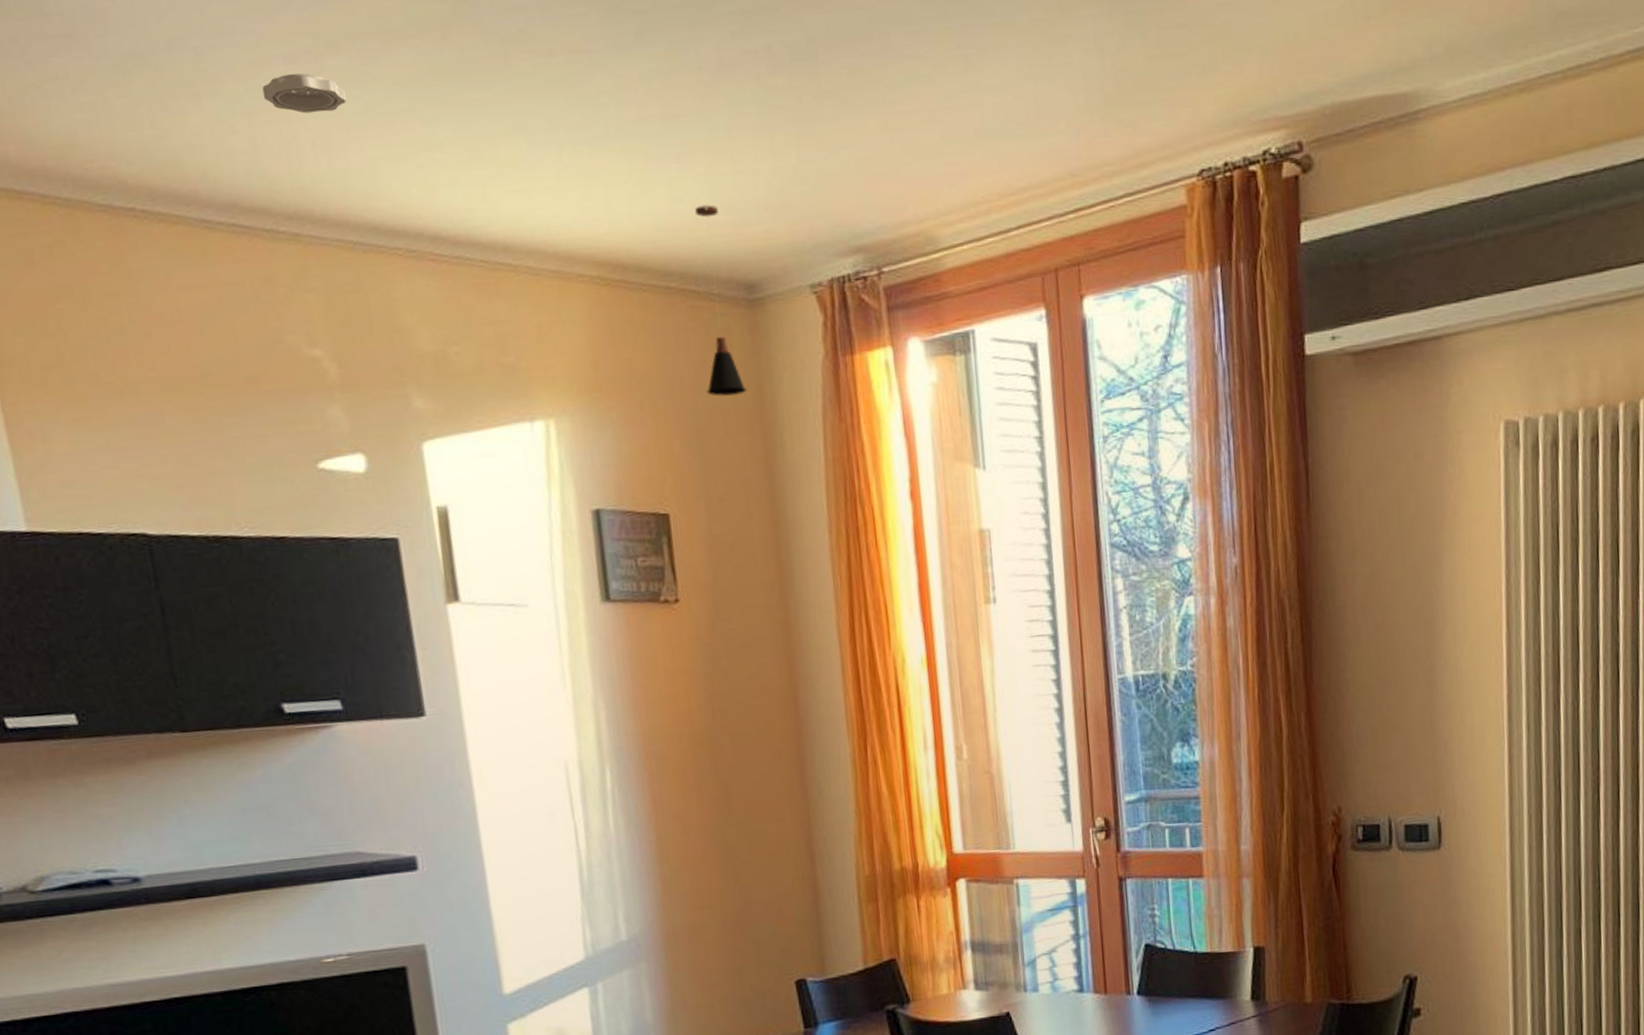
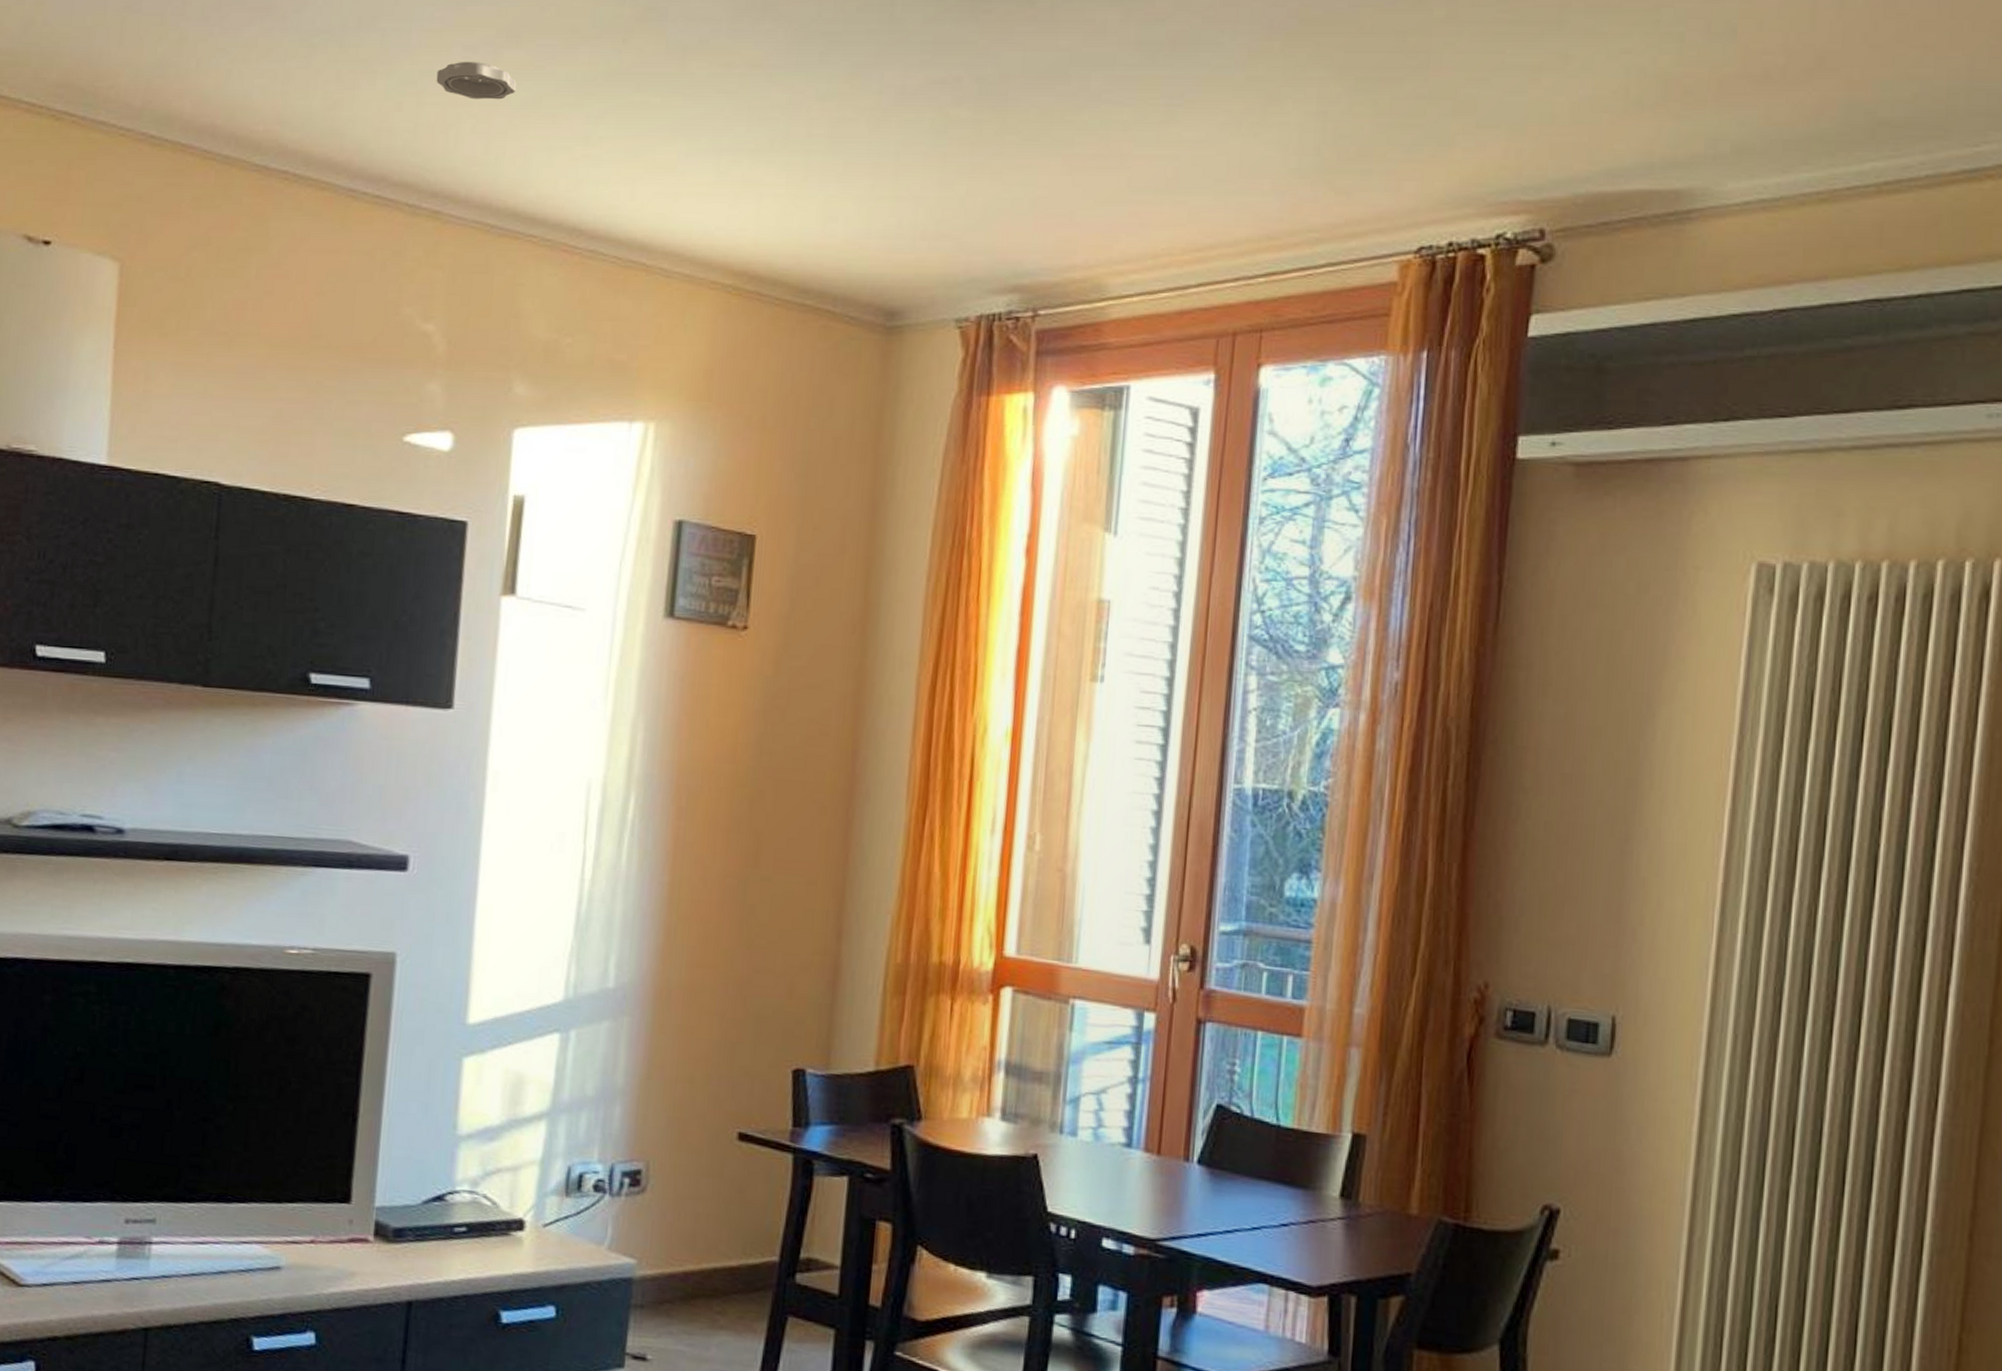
pendant lamp: present [695,205,747,397] -> none [822,227,872,423]

